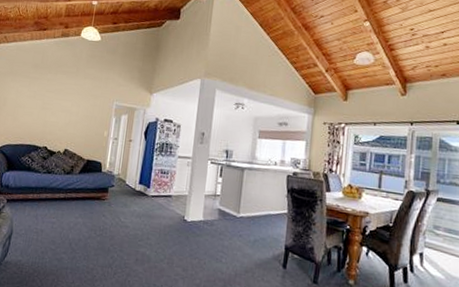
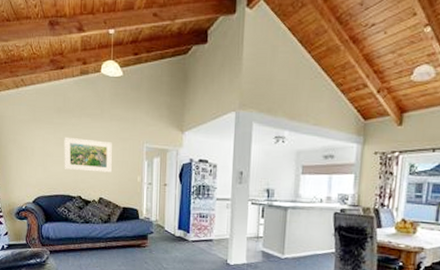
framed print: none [33,90,84,126] -> present [64,136,112,173]

